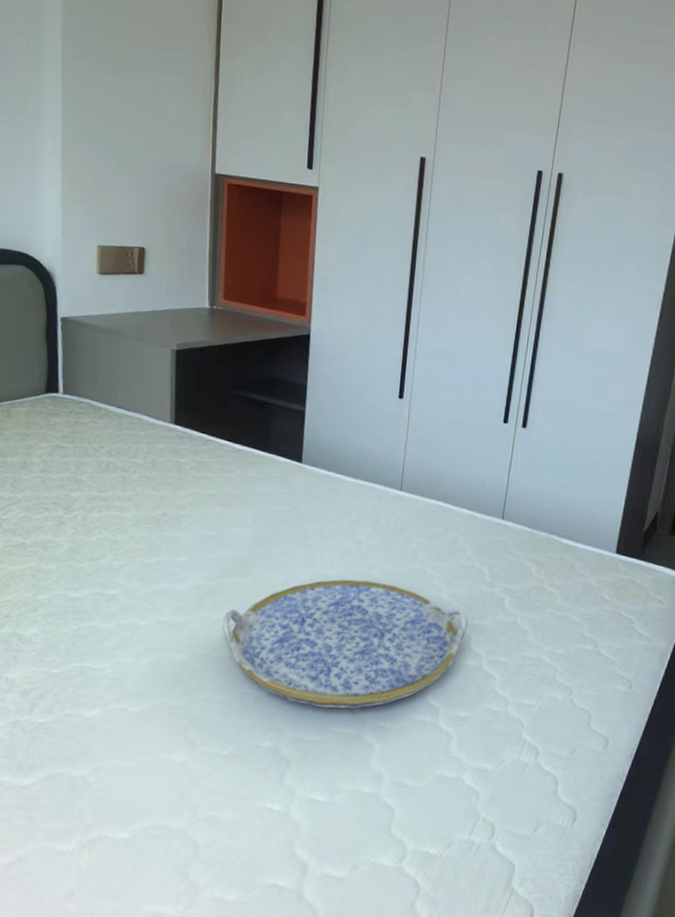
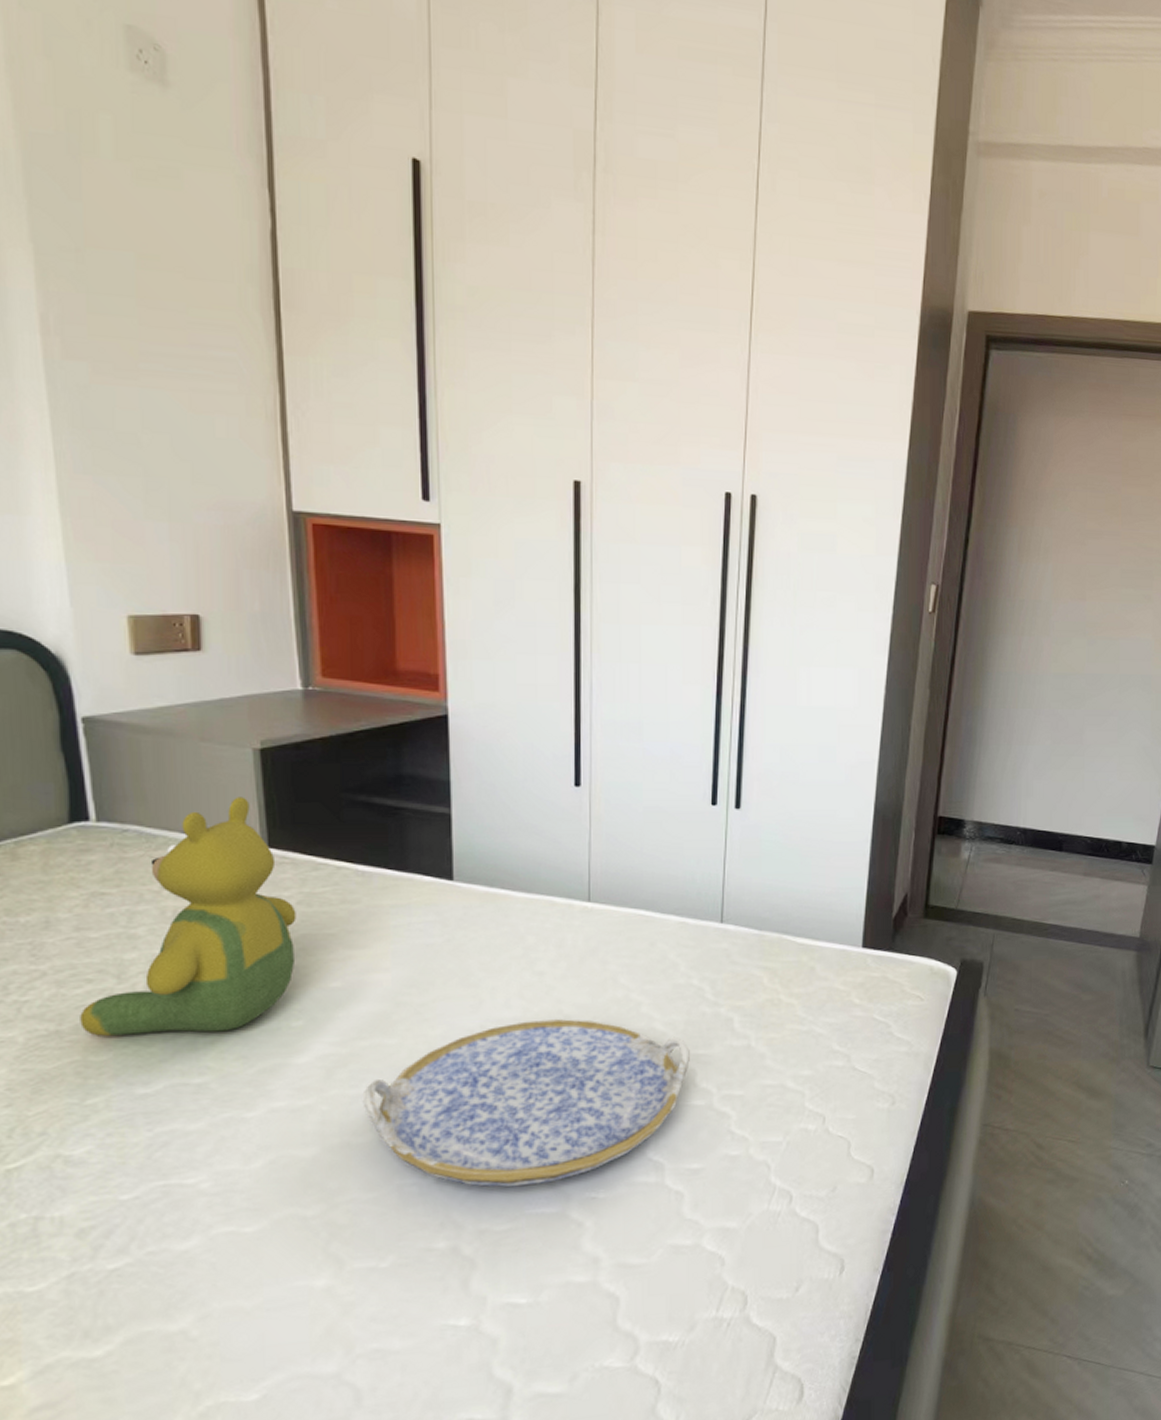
teddy bear: none [38,384,189,558] -> present [80,797,296,1036]

